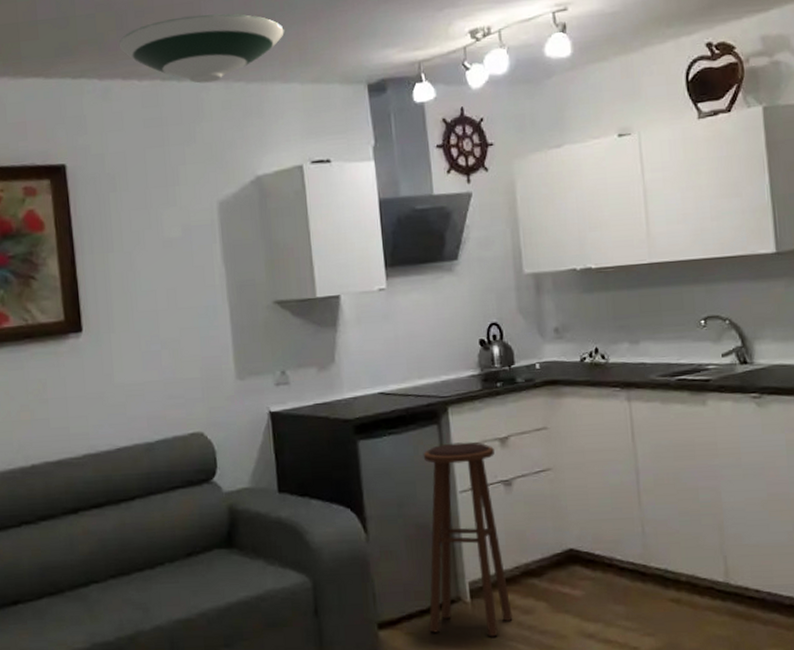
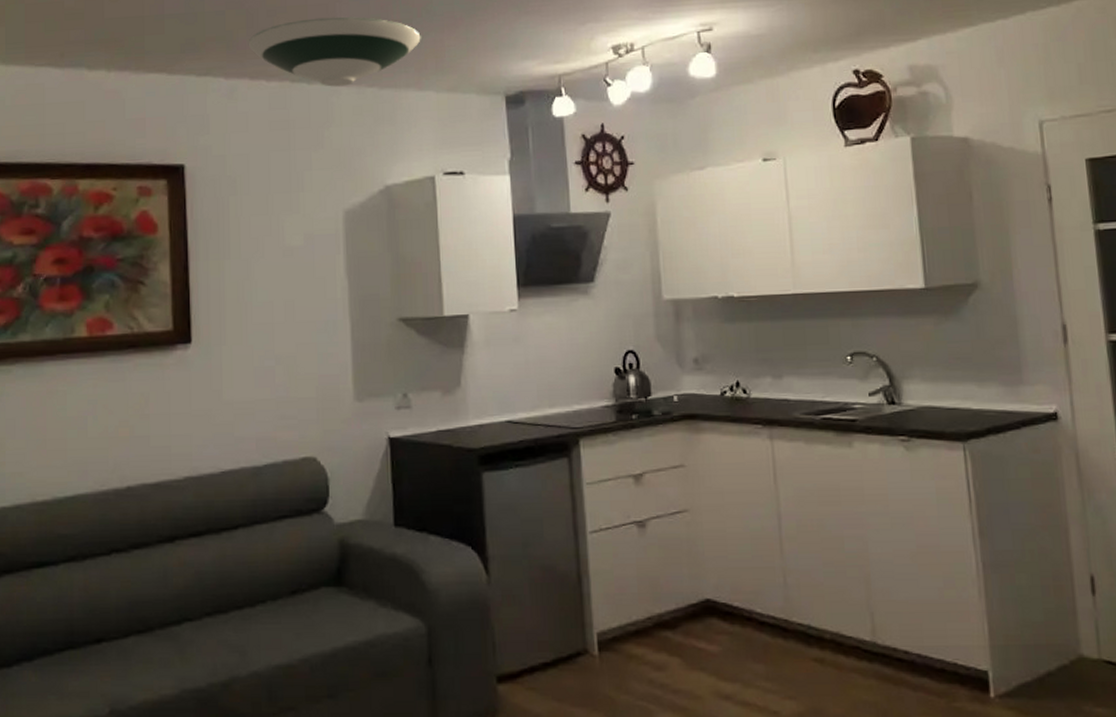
stool: present [423,442,513,637] -> none [551,478,644,696]

